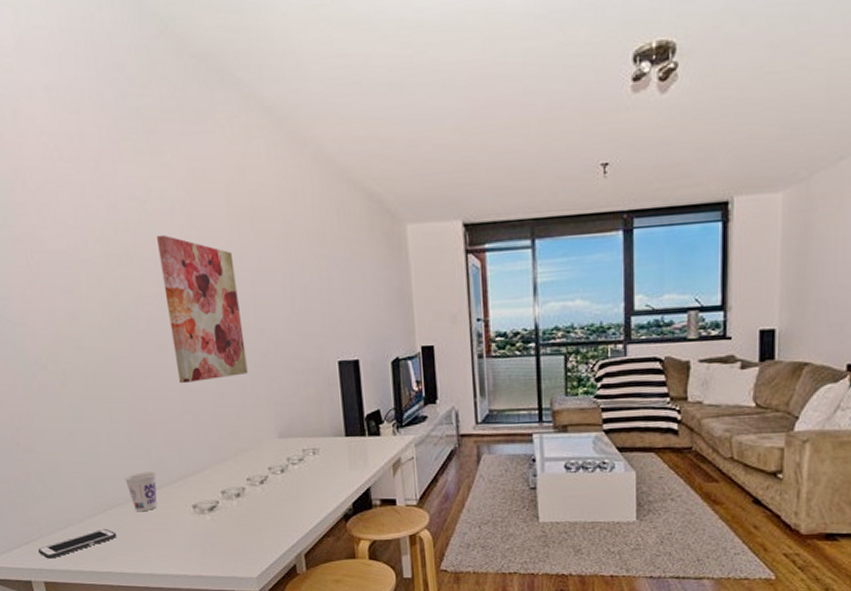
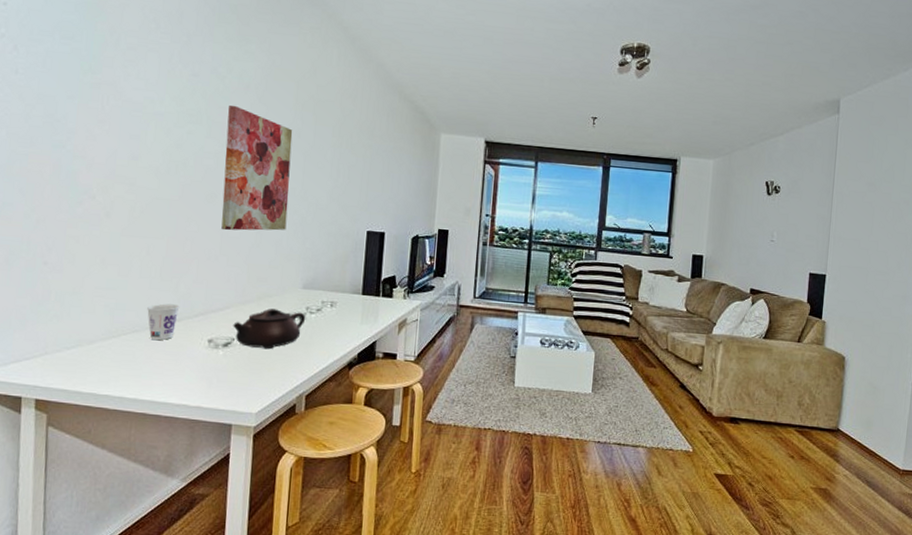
cell phone: present [38,528,117,559] -> none [38,352,125,377]
teapot: none [214,464,289,509] -> present [233,308,306,350]

